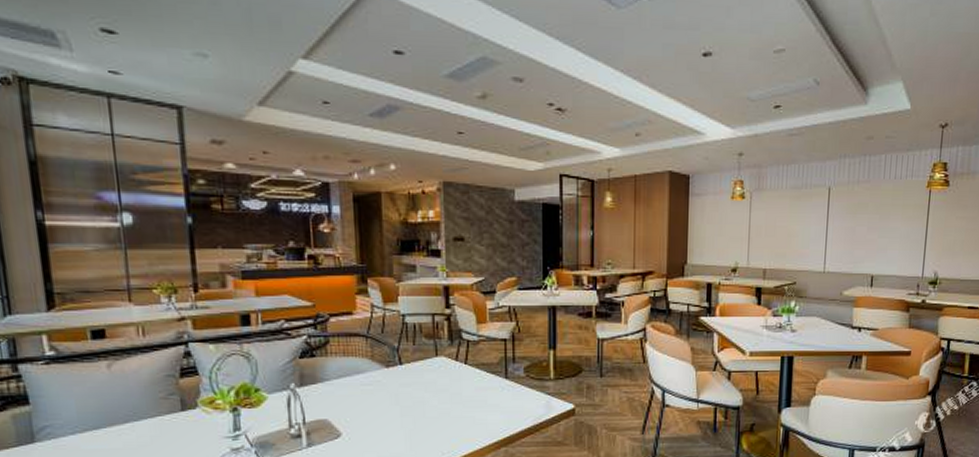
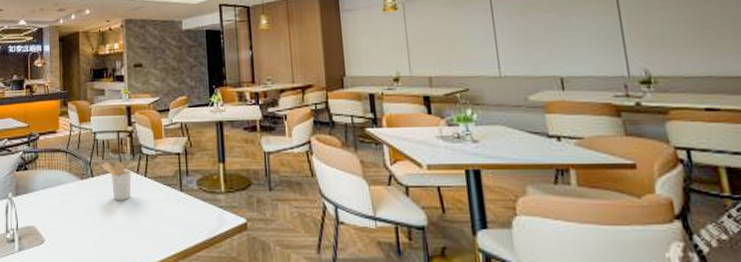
utensil holder: none [412,347,449,390] -> present [101,161,132,201]

